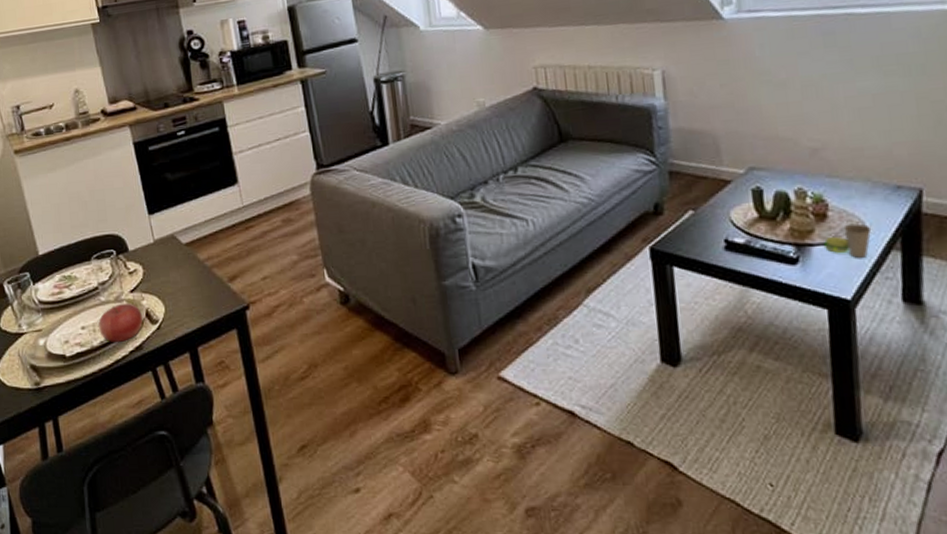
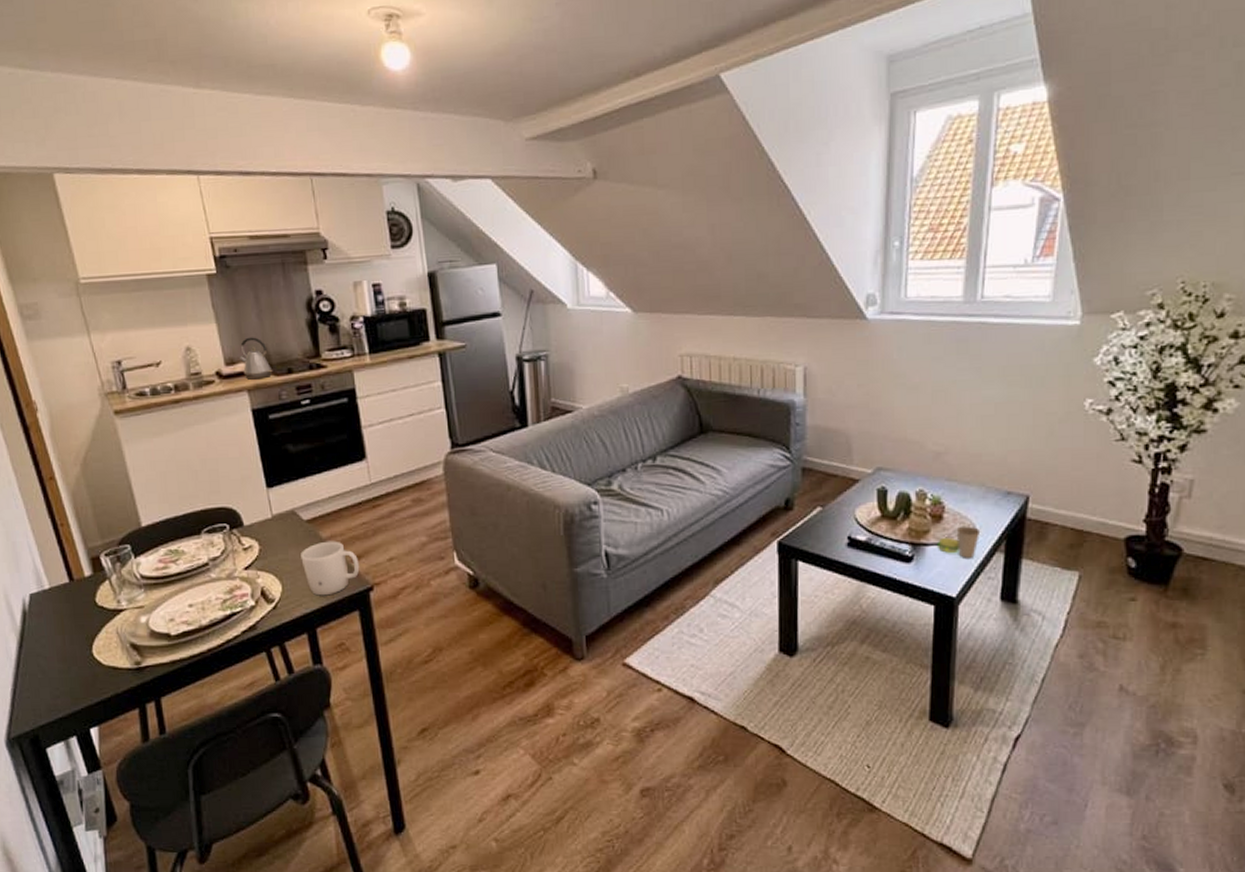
fruit: present [98,303,143,343] -> none [208,580,258,622]
kettle: none [120,76,151,117] -> present [238,337,273,381]
mug: none [181,262,236,316] -> present [301,541,360,596]

